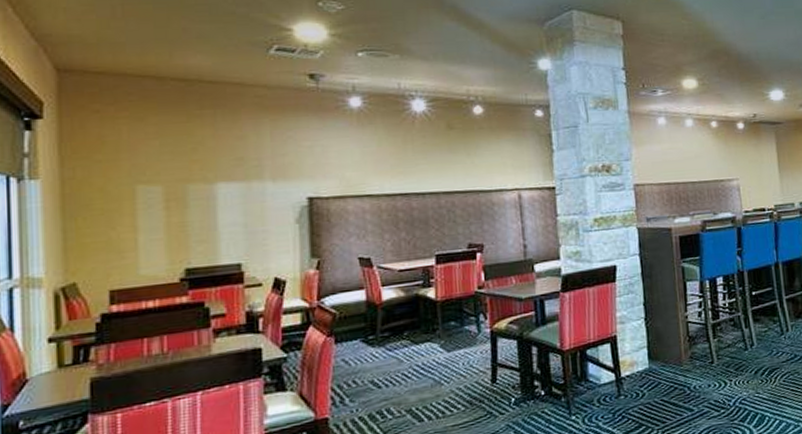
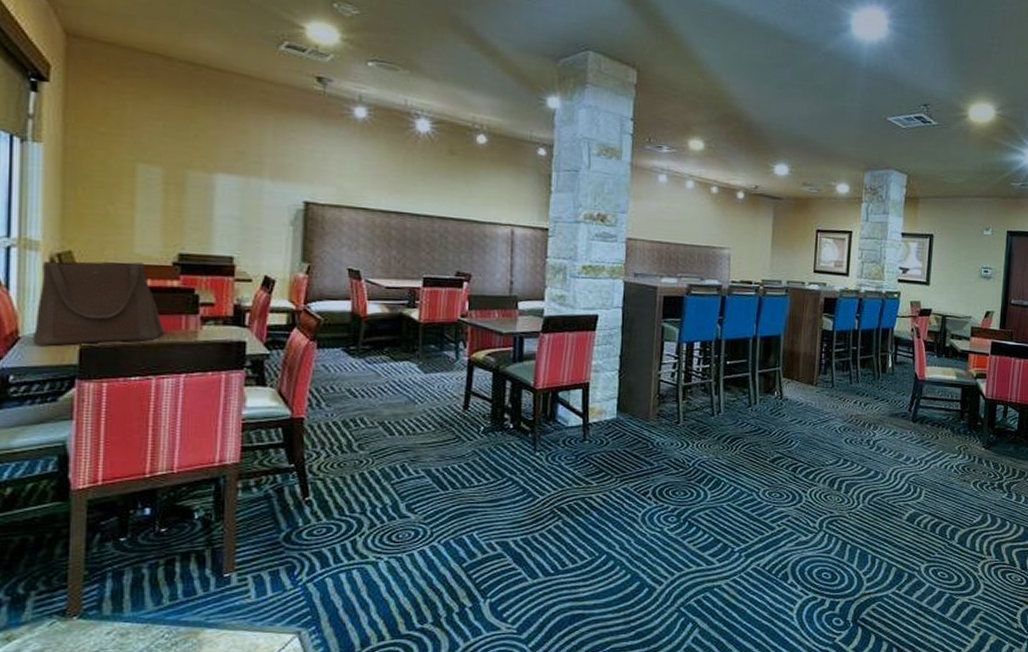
tote bag: none [40,284,177,386] -> present [32,261,164,347]

